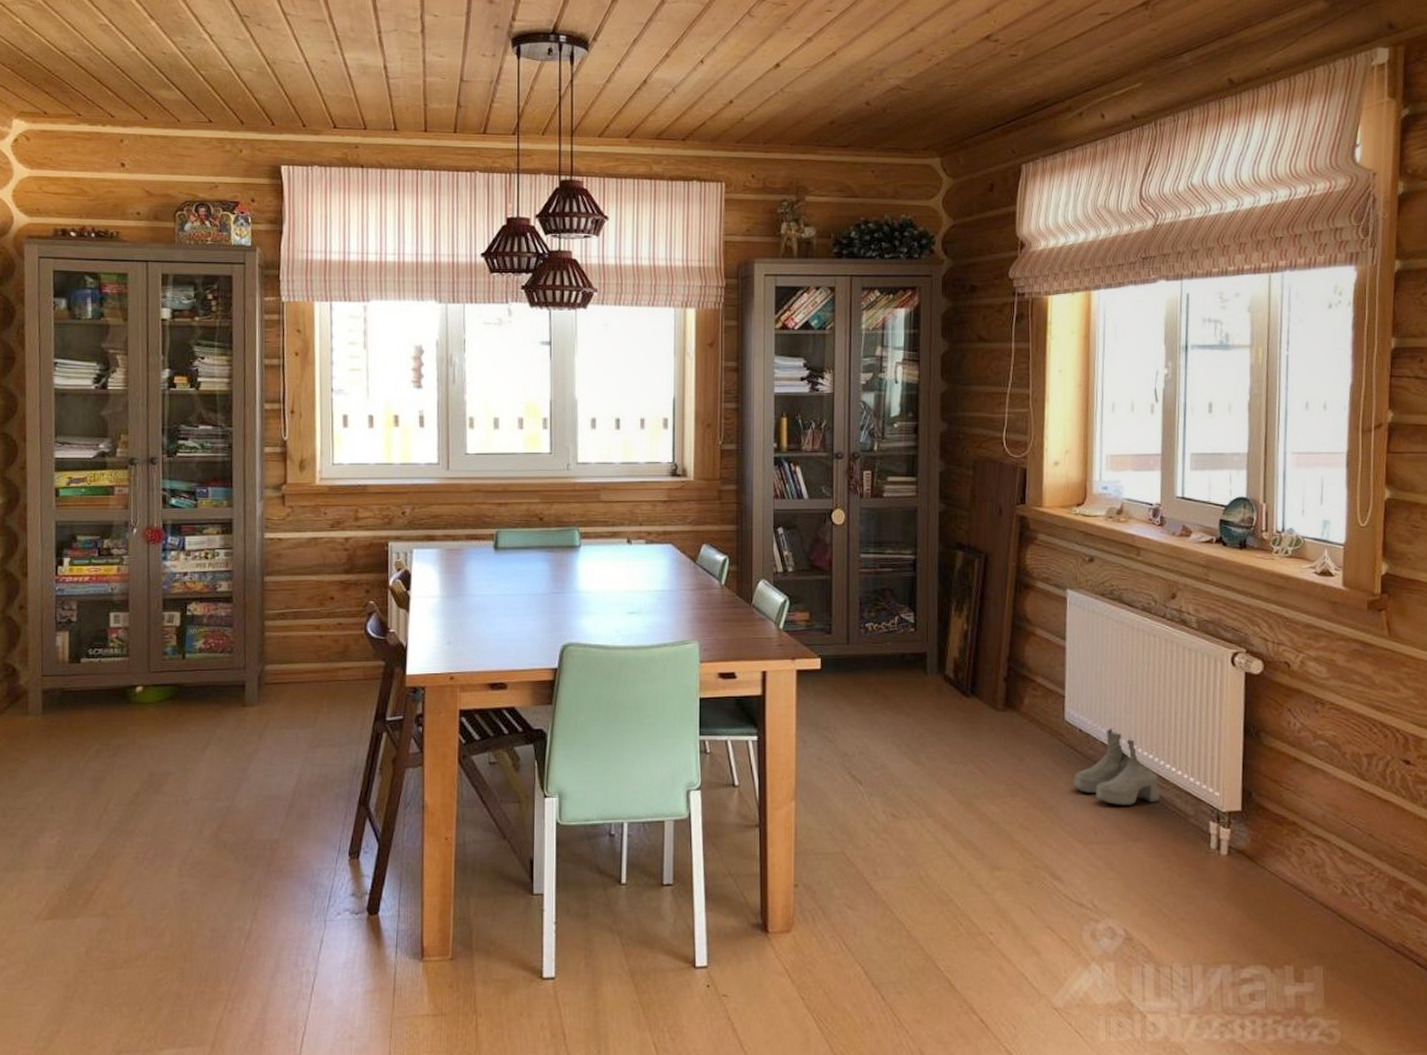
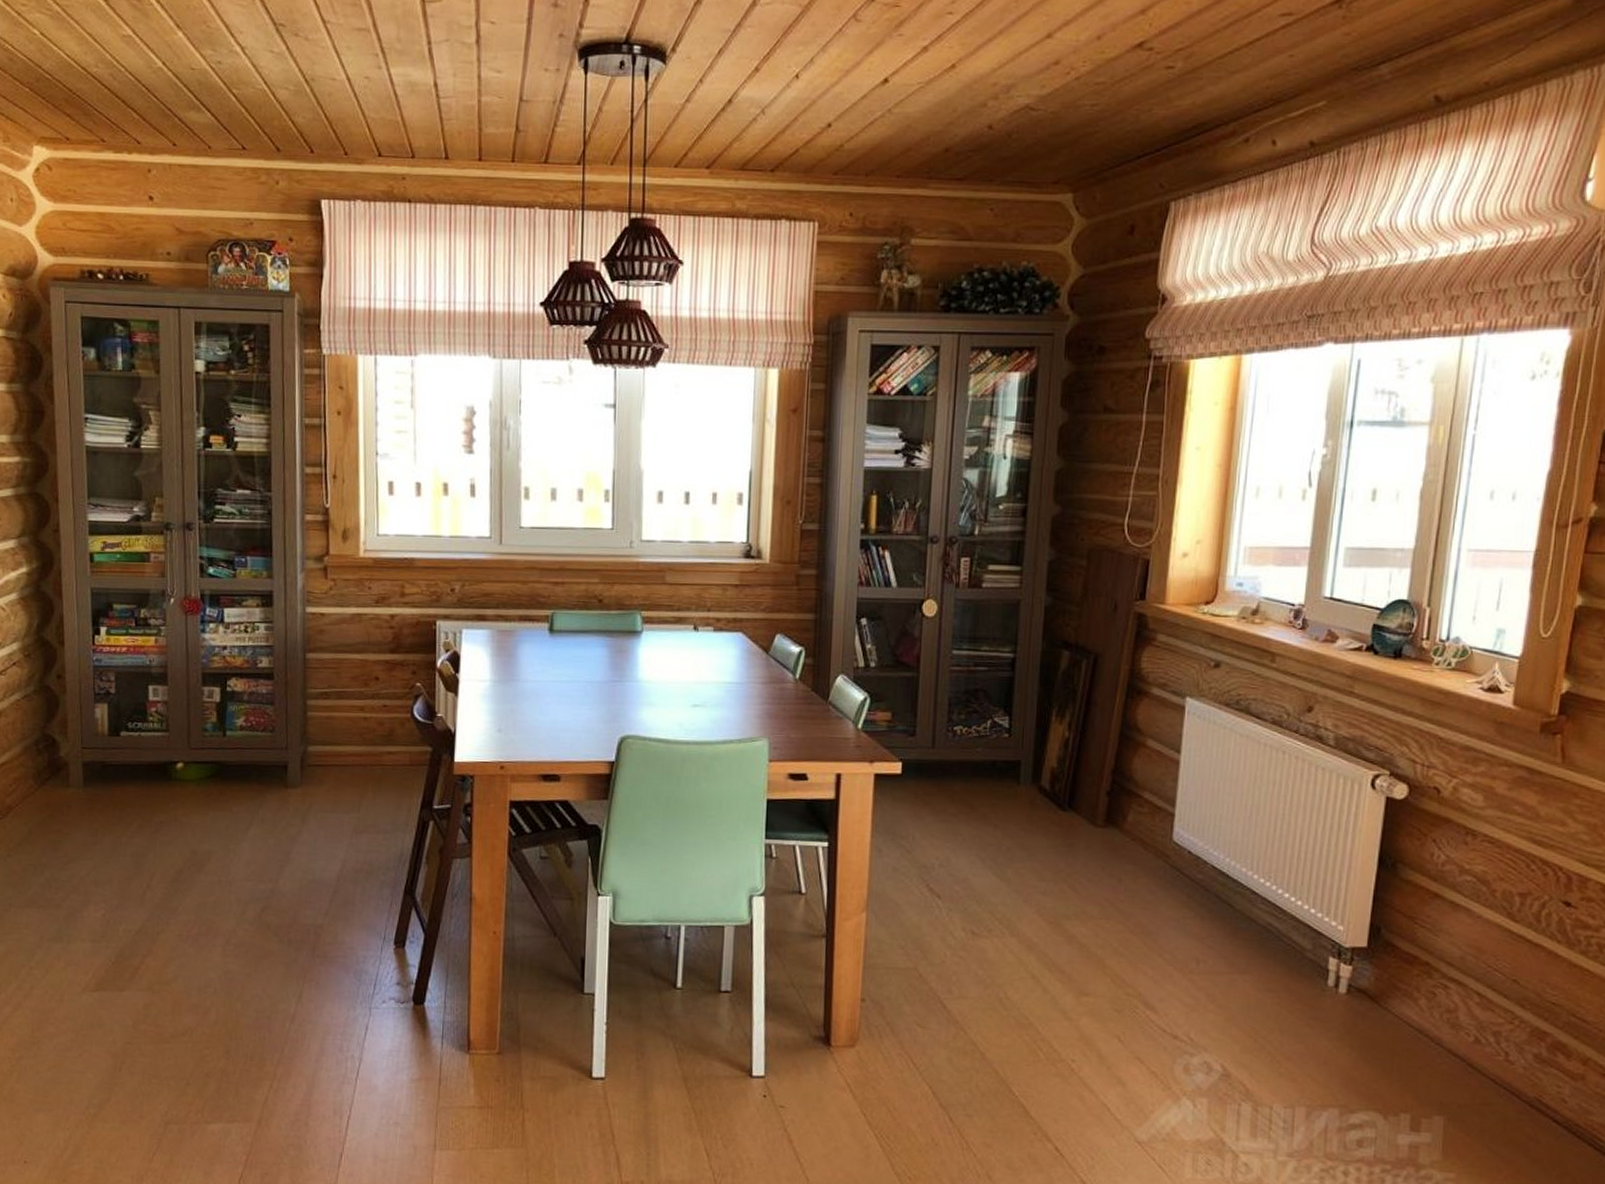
boots: present [1074,728,1161,806] -> none [1177,851,1277,936]

